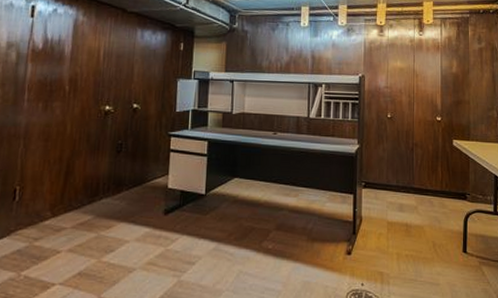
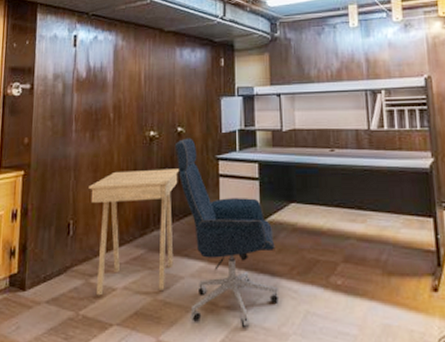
side table: none [38,141,132,258] -> present [89,169,180,296]
office chair: none [129,114,217,286] -> present [174,138,278,329]

